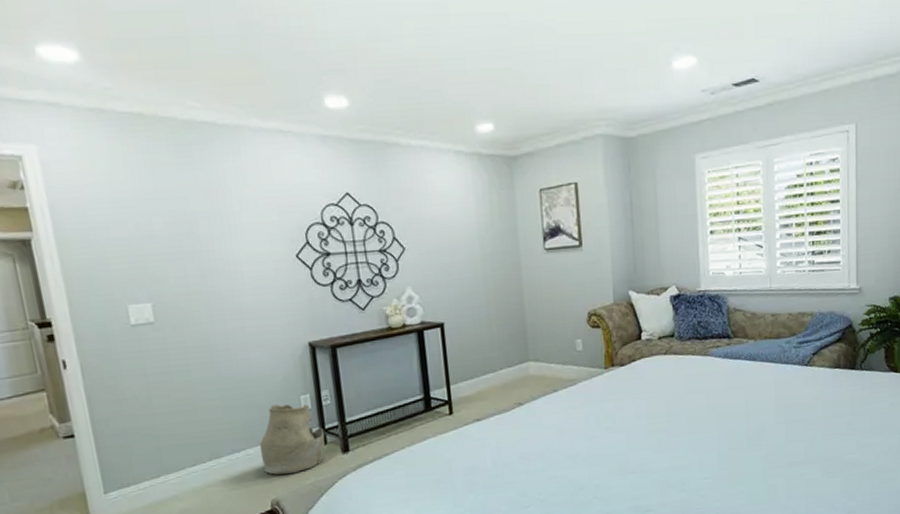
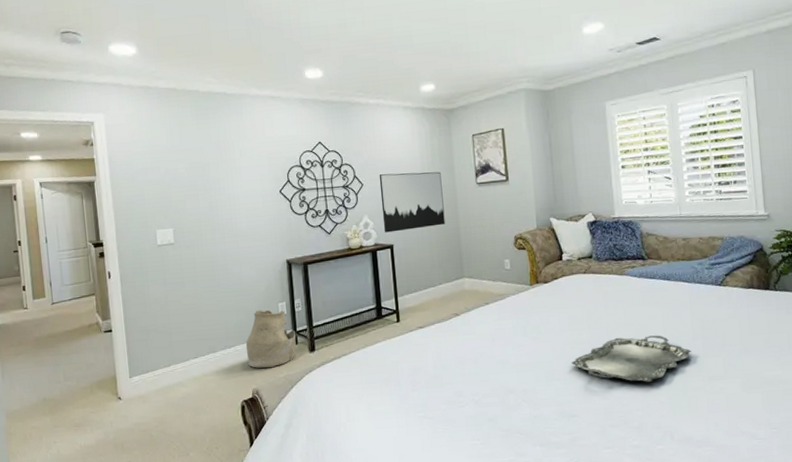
wall art: none [424,234,507,309] -> present [379,171,445,233]
serving tray: none [648,420,773,471] -> present [572,335,691,382]

